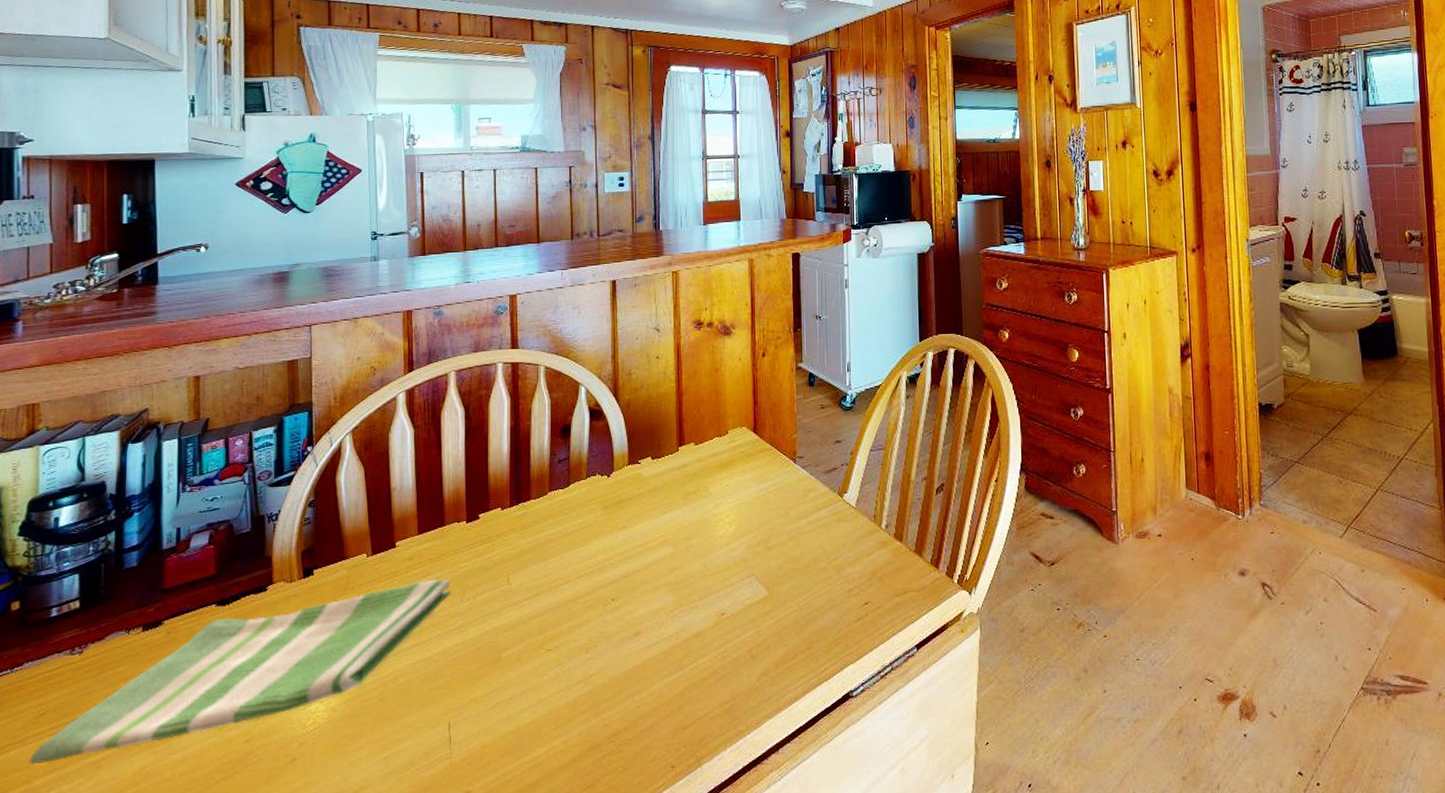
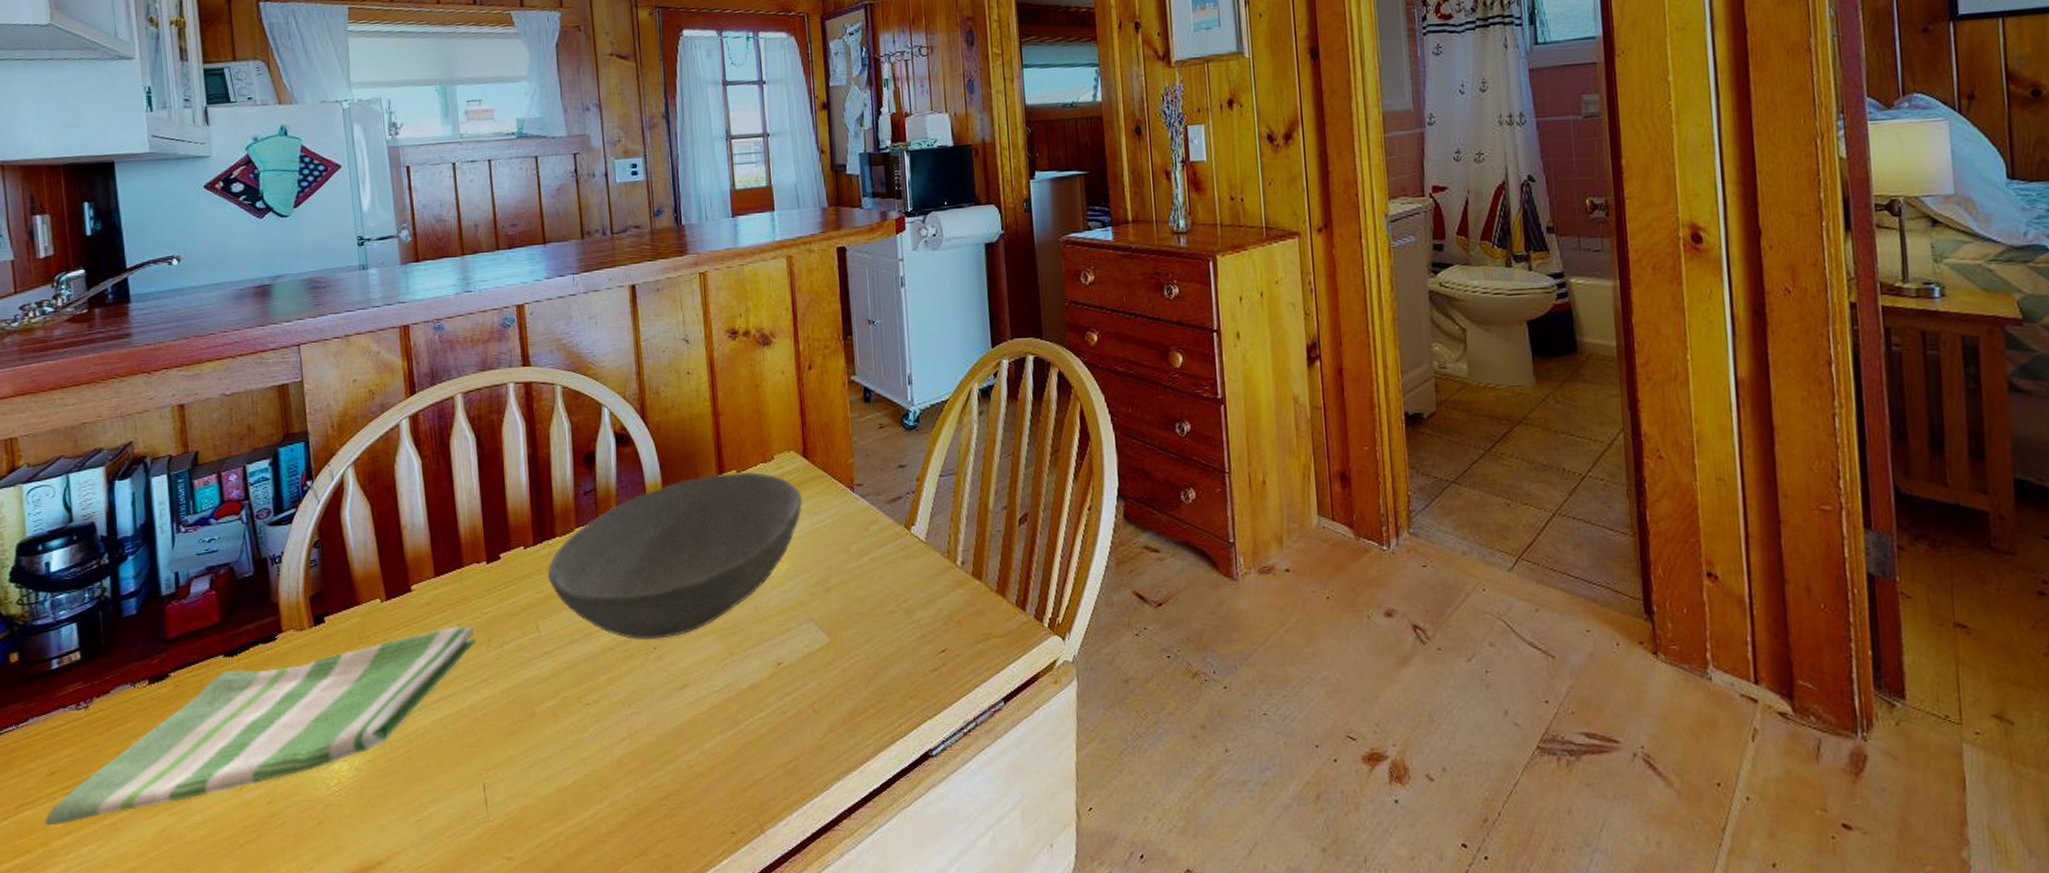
bowl: none [521,444,752,593] -> present [548,471,803,641]

